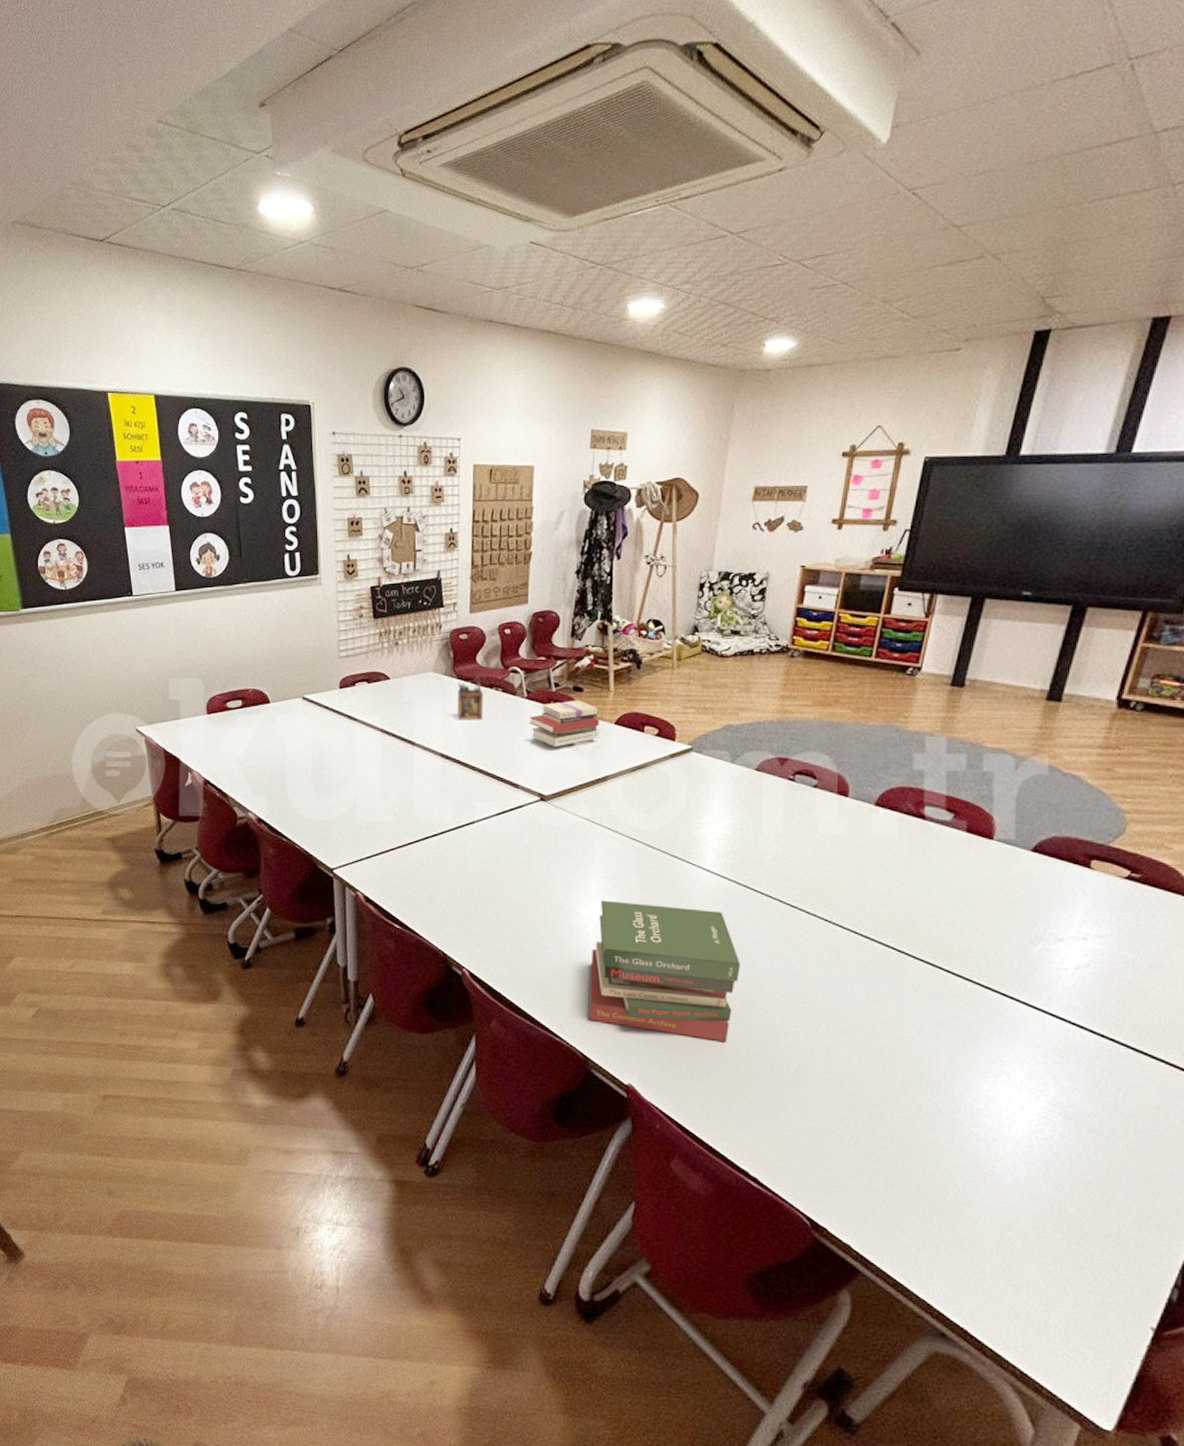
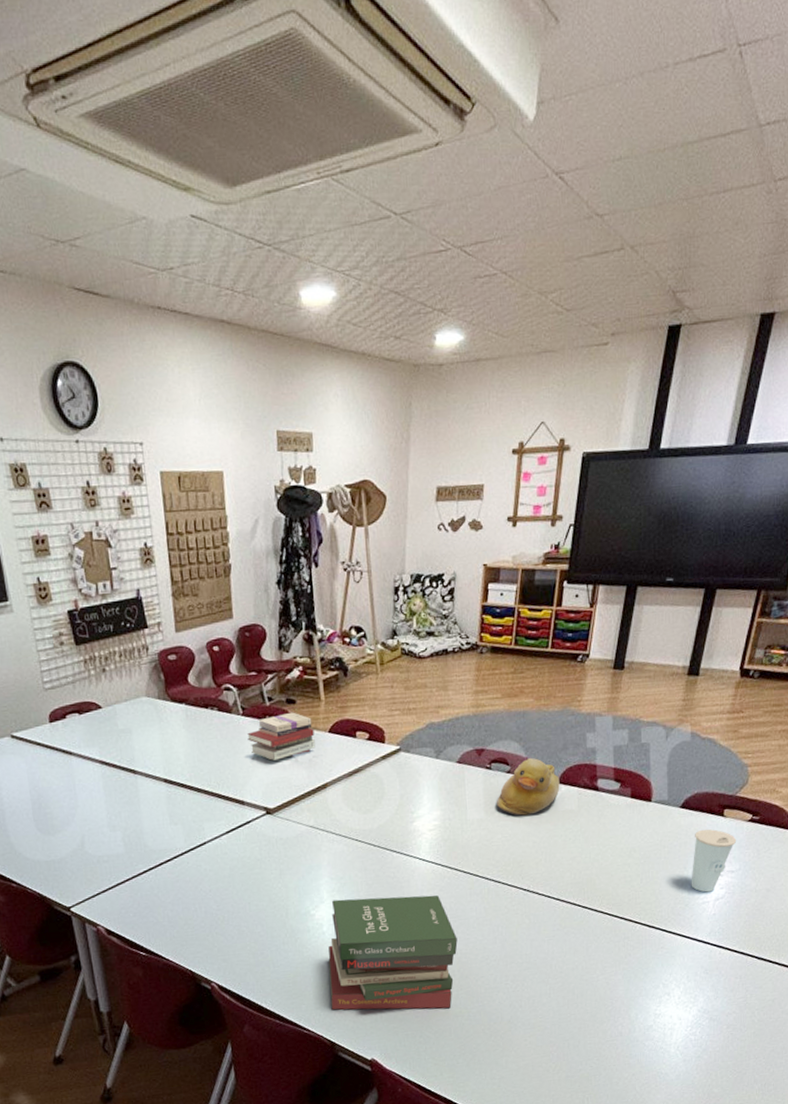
desk organizer: present [457,680,483,720] -> none [172,700,202,744]
rubber duck: none [799,773,877,837] -> present [497,757,560,816]
cup: none [1043,880,1108,957] -> present [691,829,737,893]

